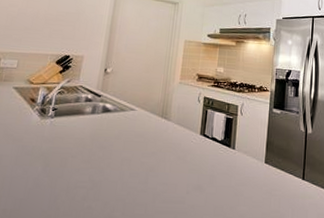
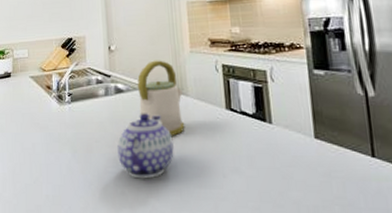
teapot: none [91,132,149,194] -> present [117,113,174,179]
kettle: none [122,86,166,155] -> present [137,60,185,136]

